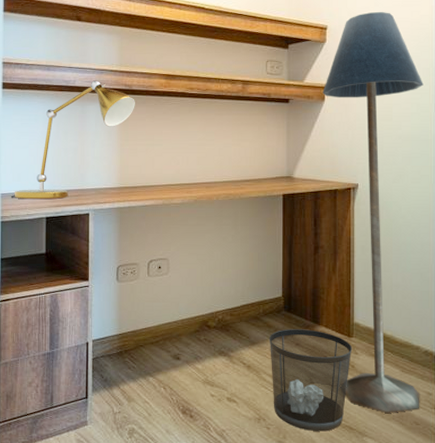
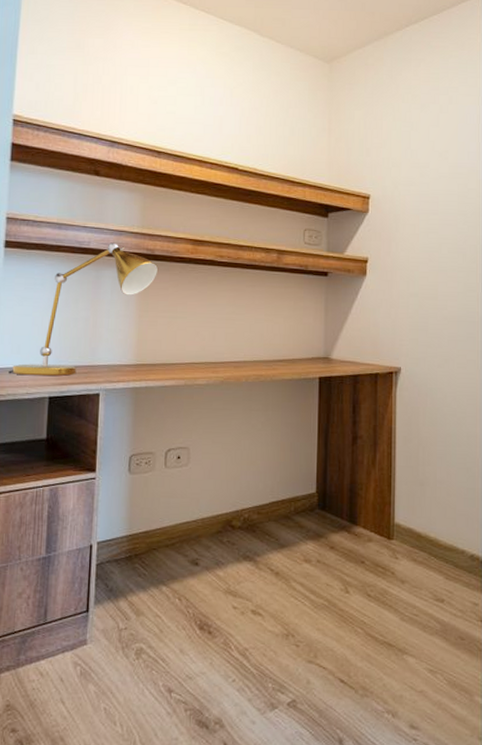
waste bin: present [269,329,353,432] -> none [300,530,393,649]
floor lamp: present [322,12,424,413] -> none [364,183,470,627]

